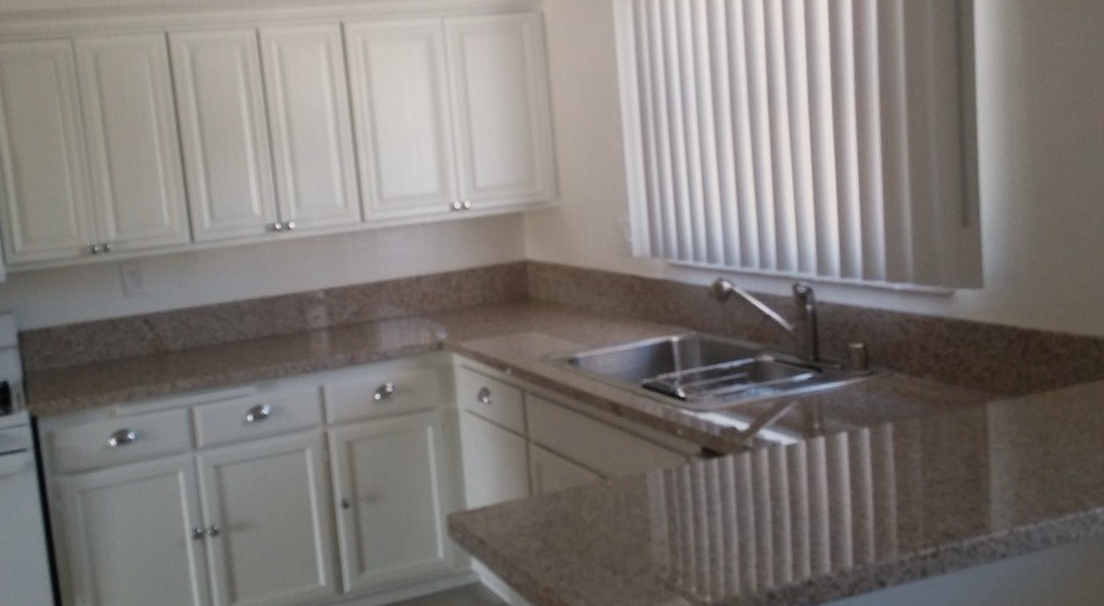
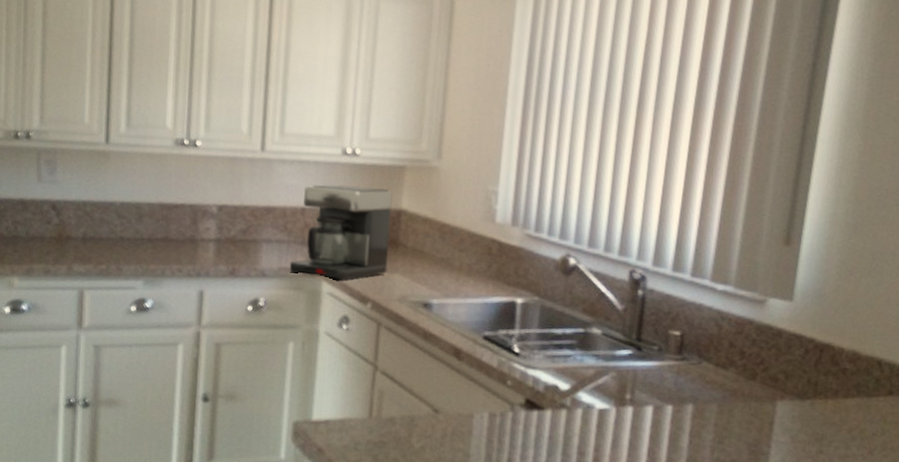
coffee maker: none [413,240,522,350] -> present [289,184,393,280]

